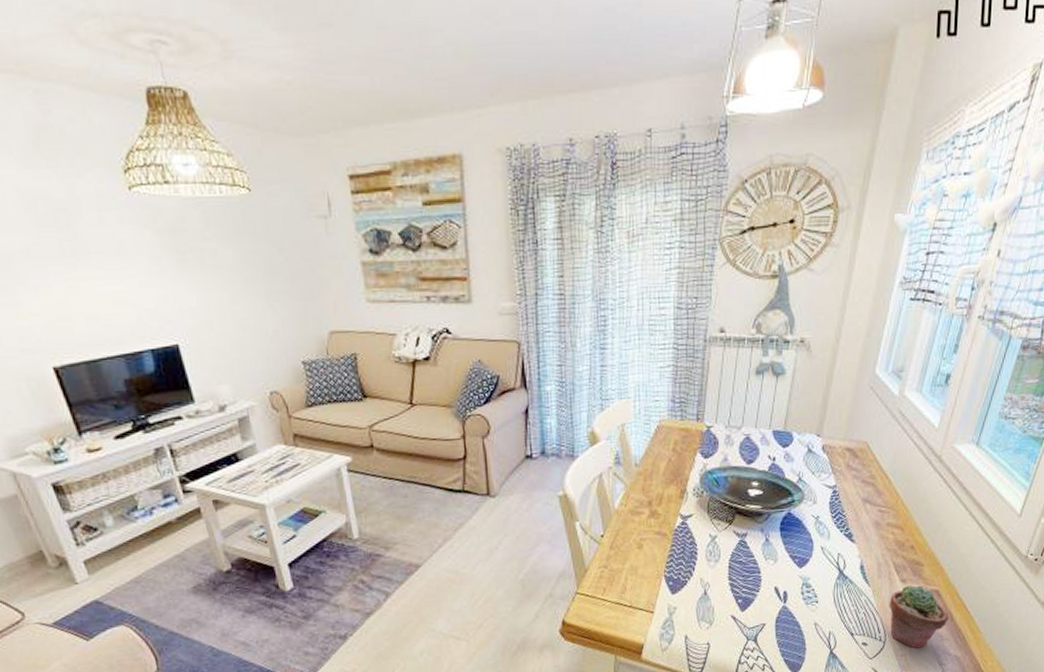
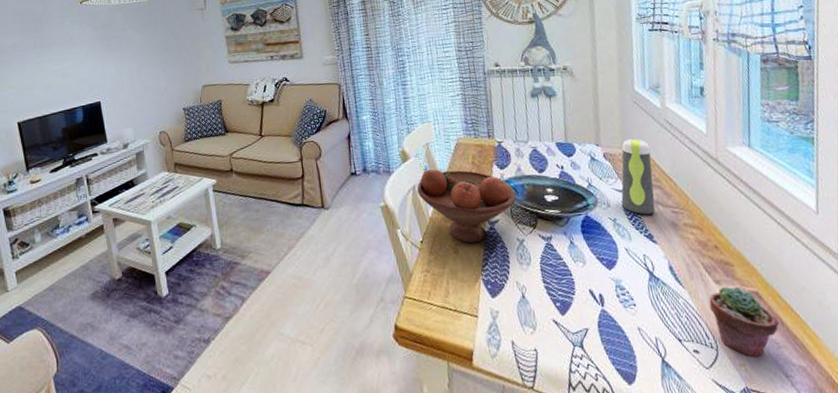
fruit bowl: none [604,454,717,539] -> present [417,169,517,243]
water bottle: none [829,430,874,513] -> present [621,139,656,215]

